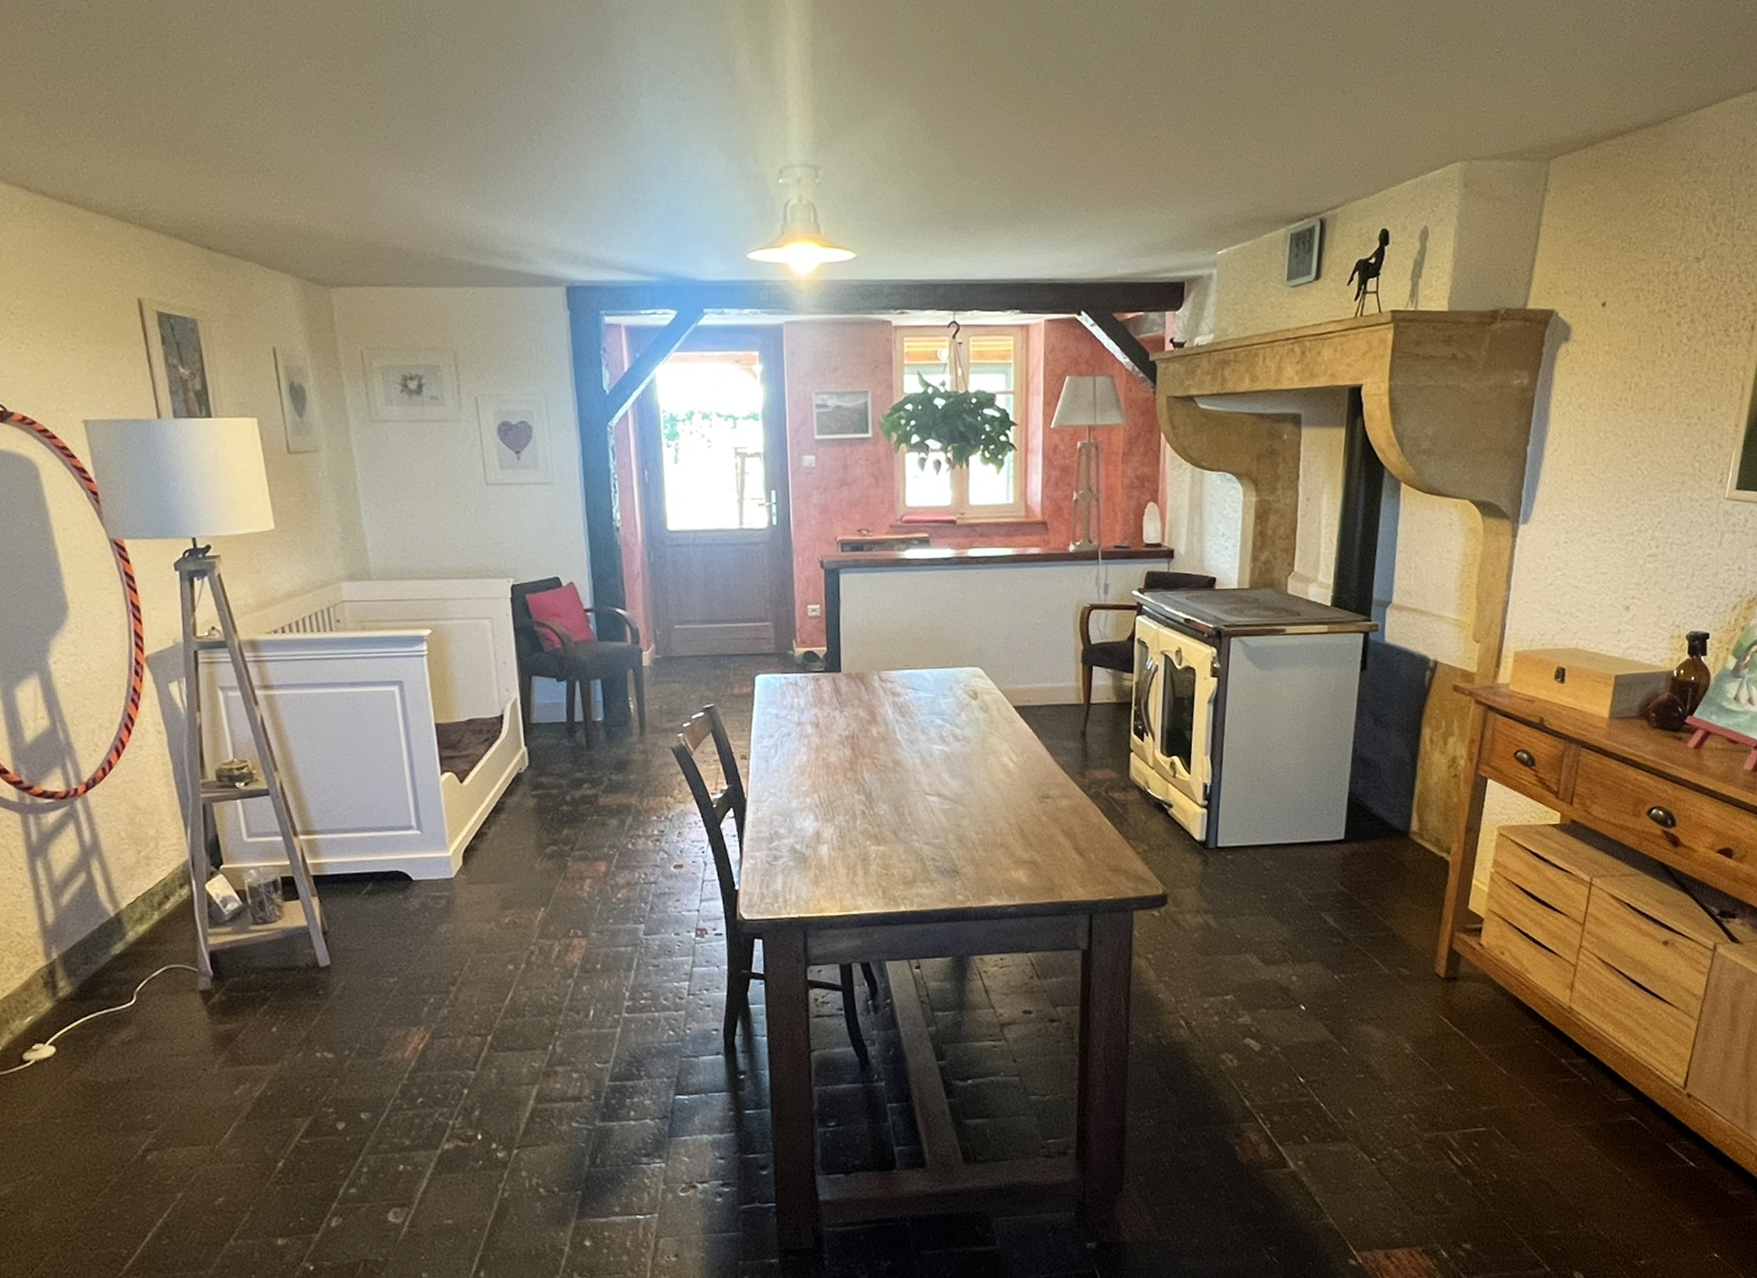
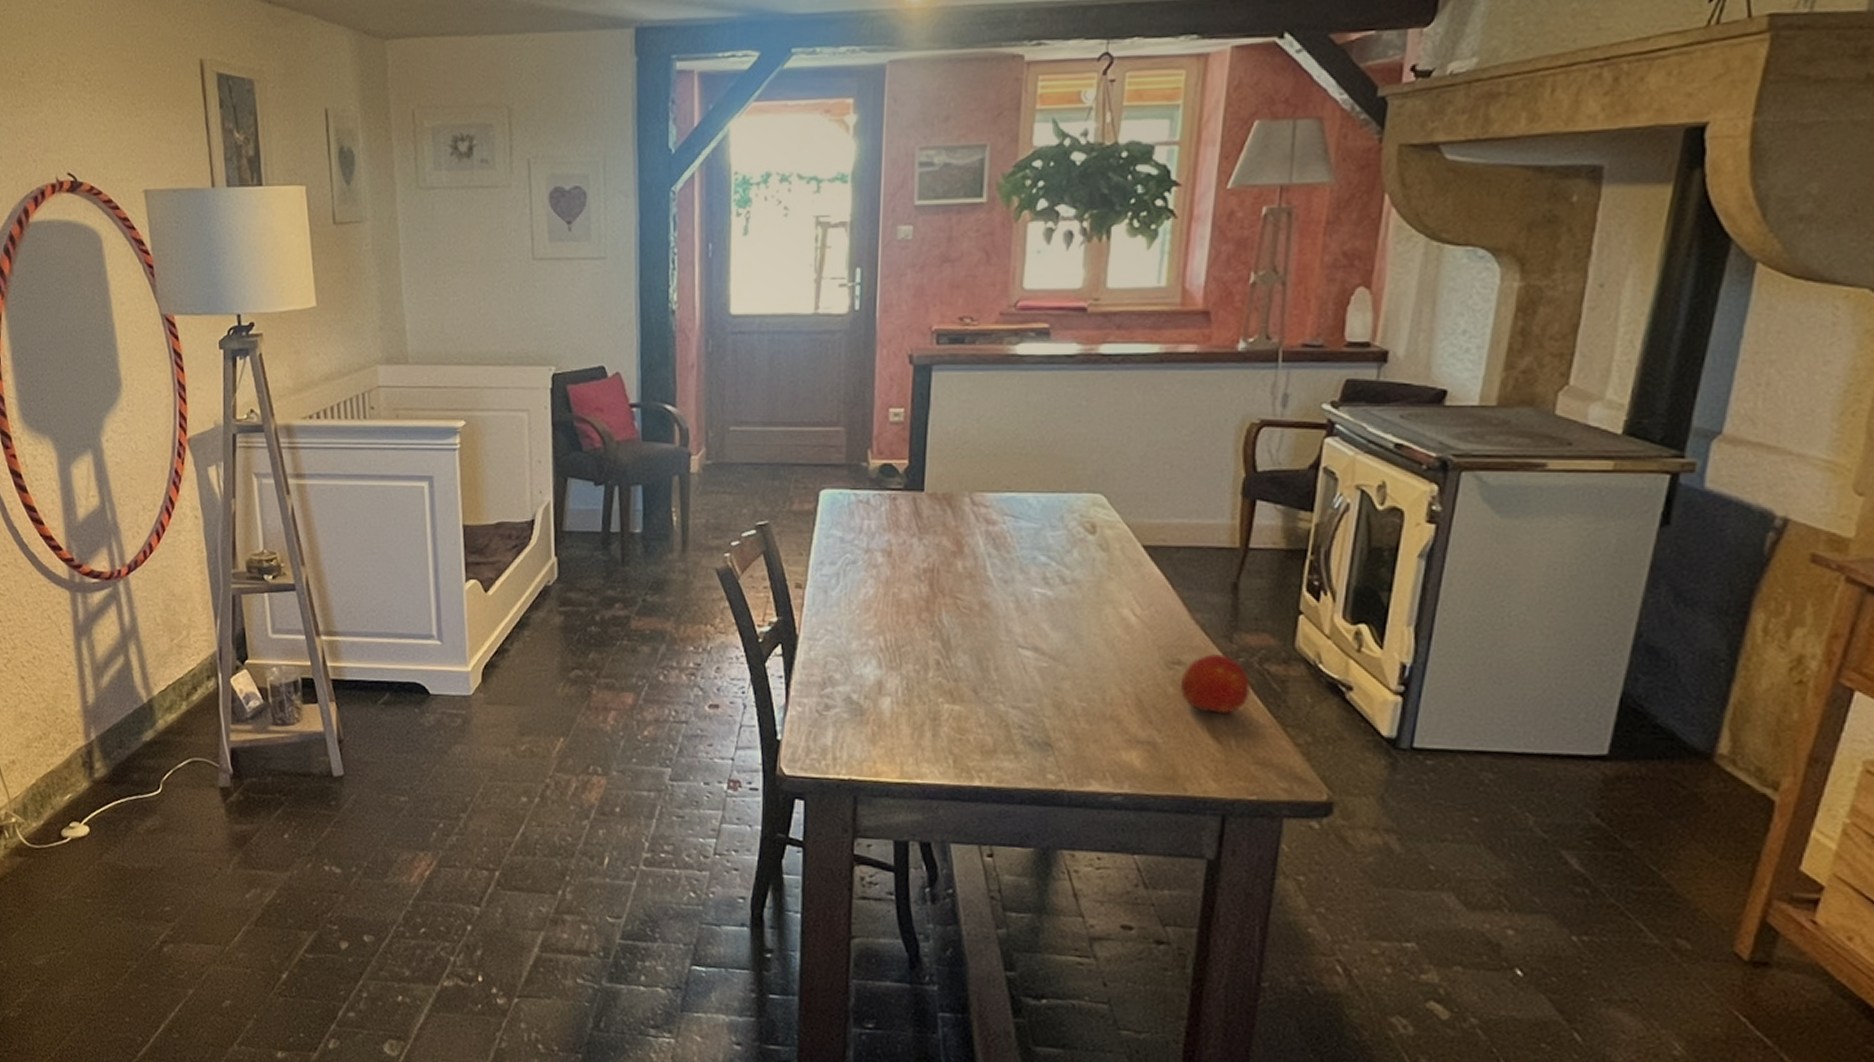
fruit: none [1050,788,1101,835] -> present [1180,654,1250,716]

